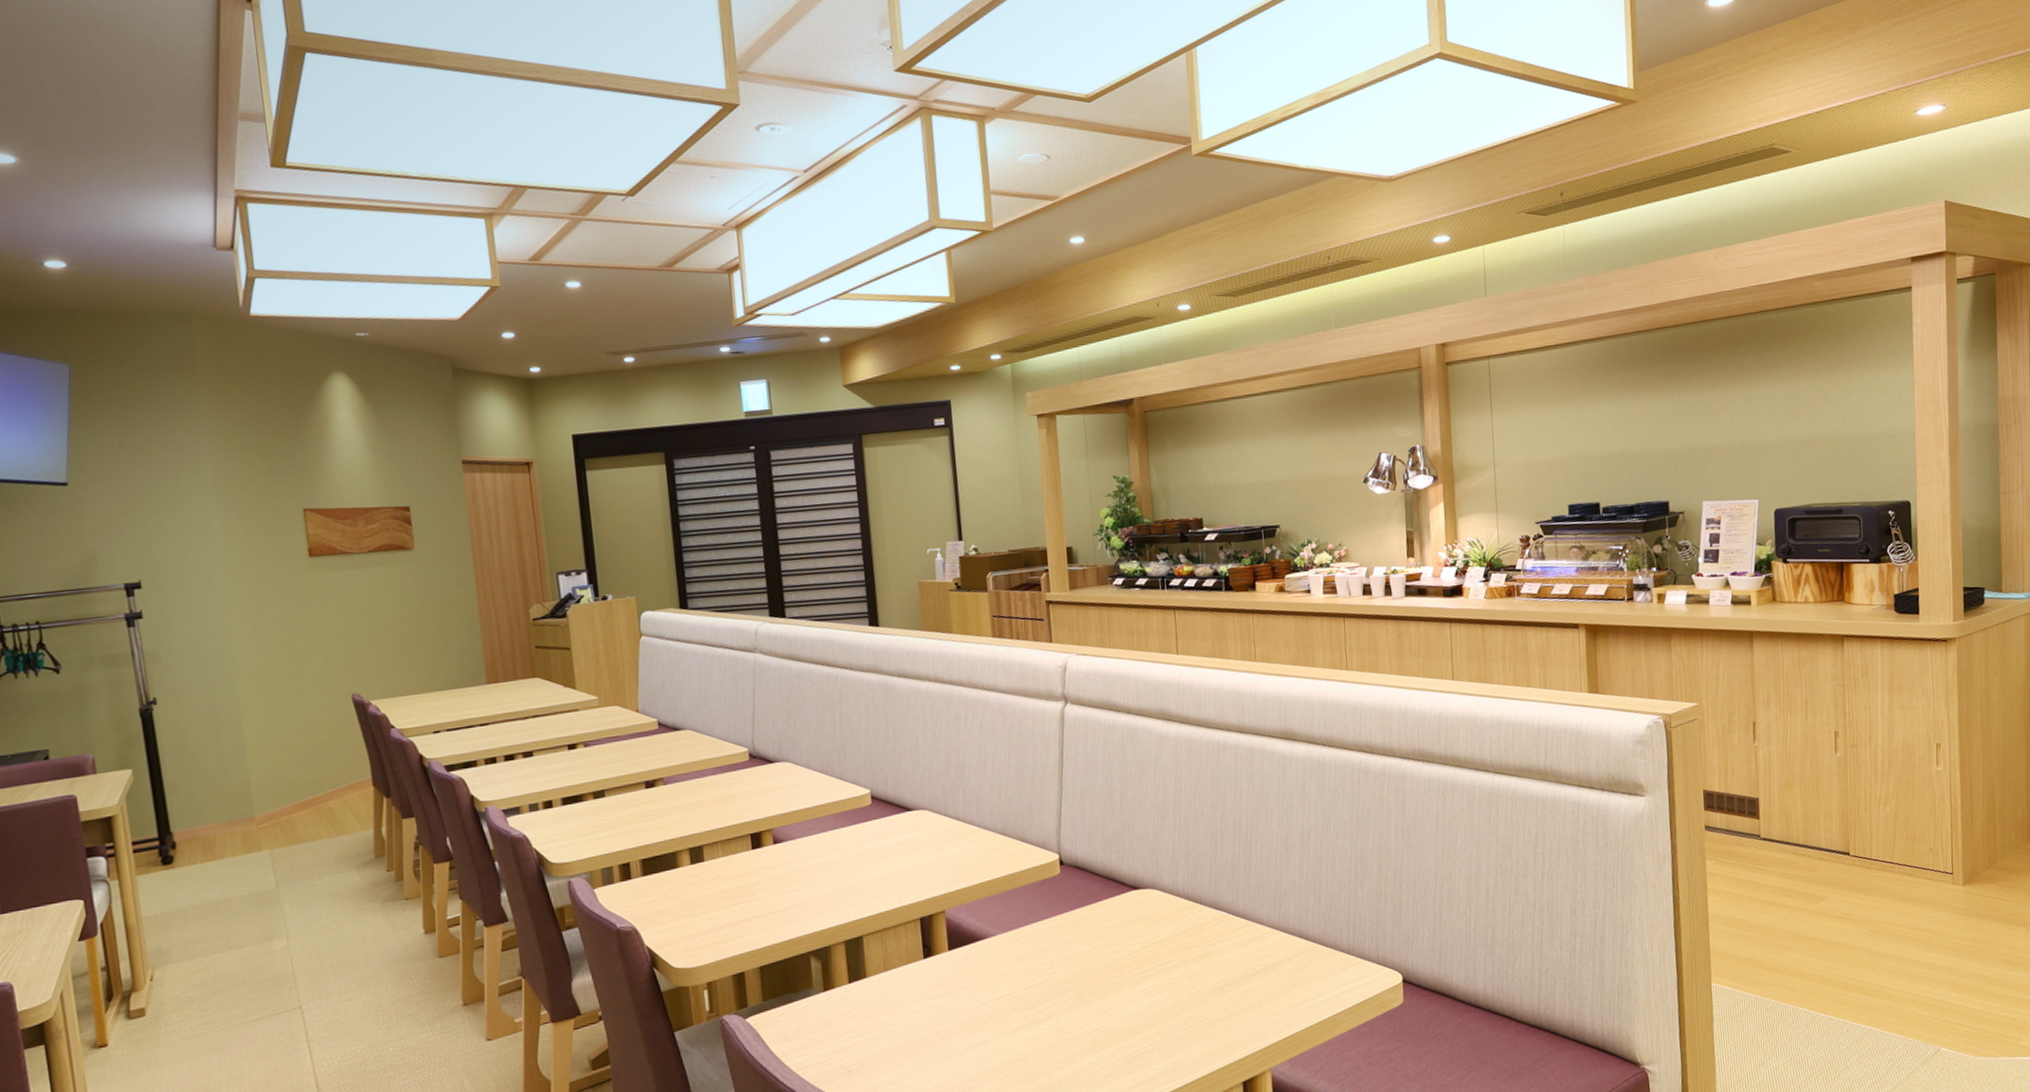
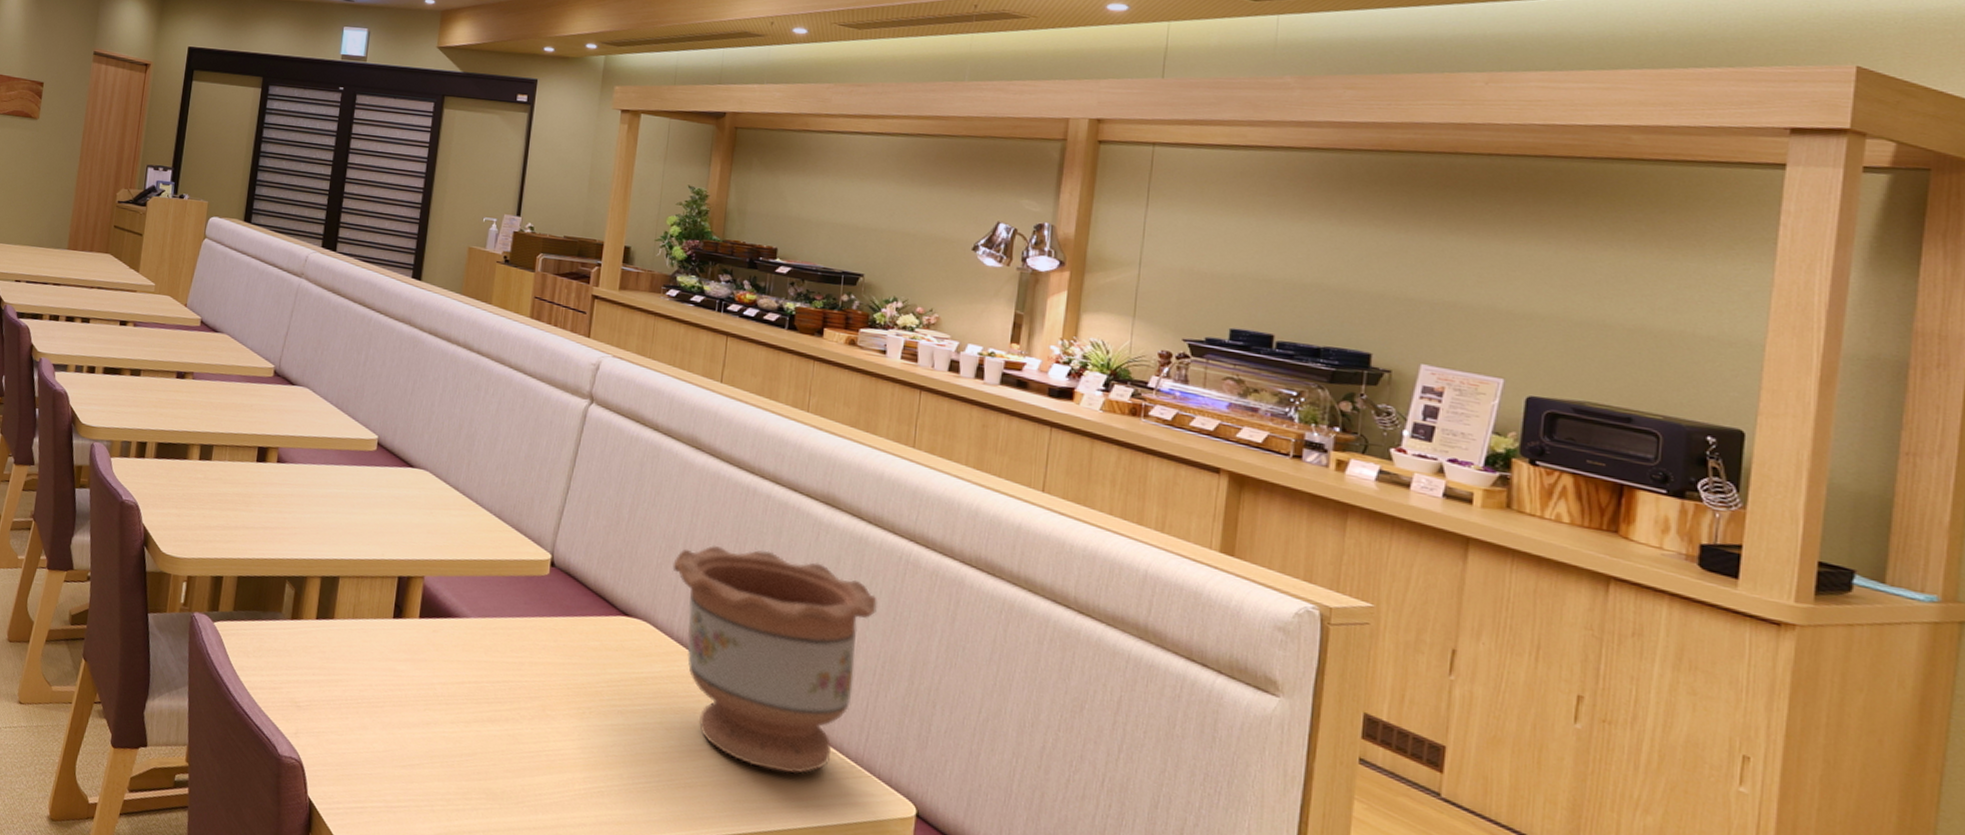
flower pot: none [1167,792,1343,985] -> present [672,545,877,774]

